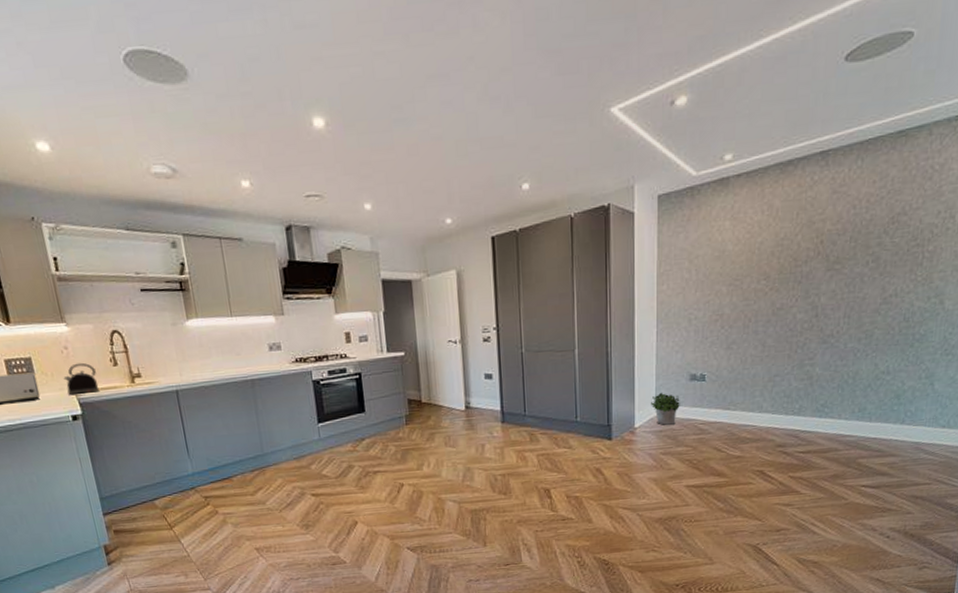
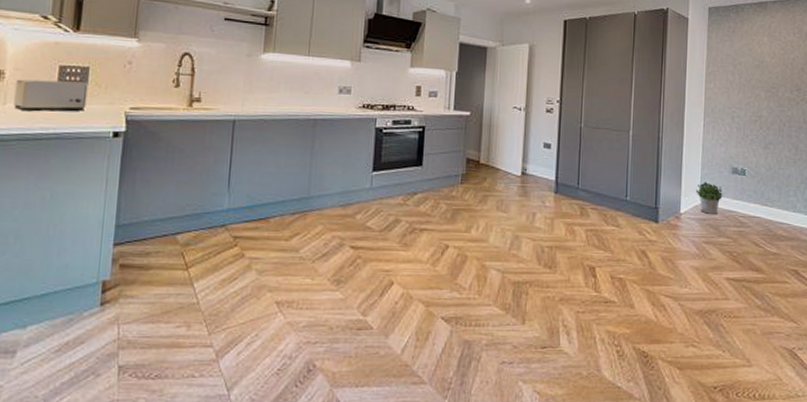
kettle: present [63,362,101,395] -> none [117,79,154,112]

